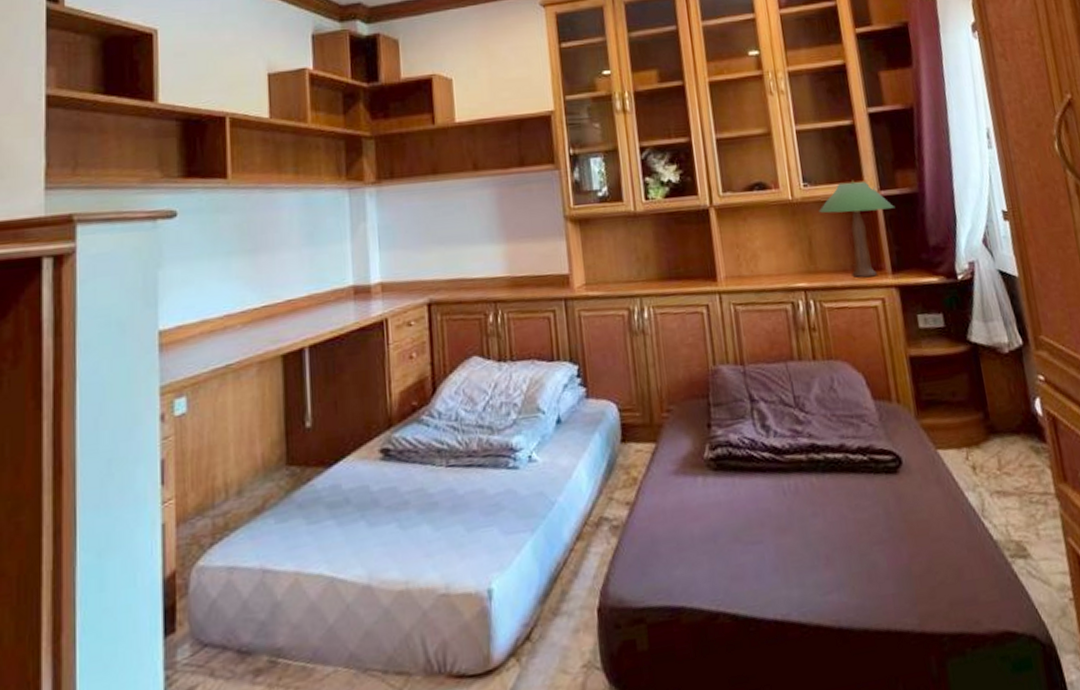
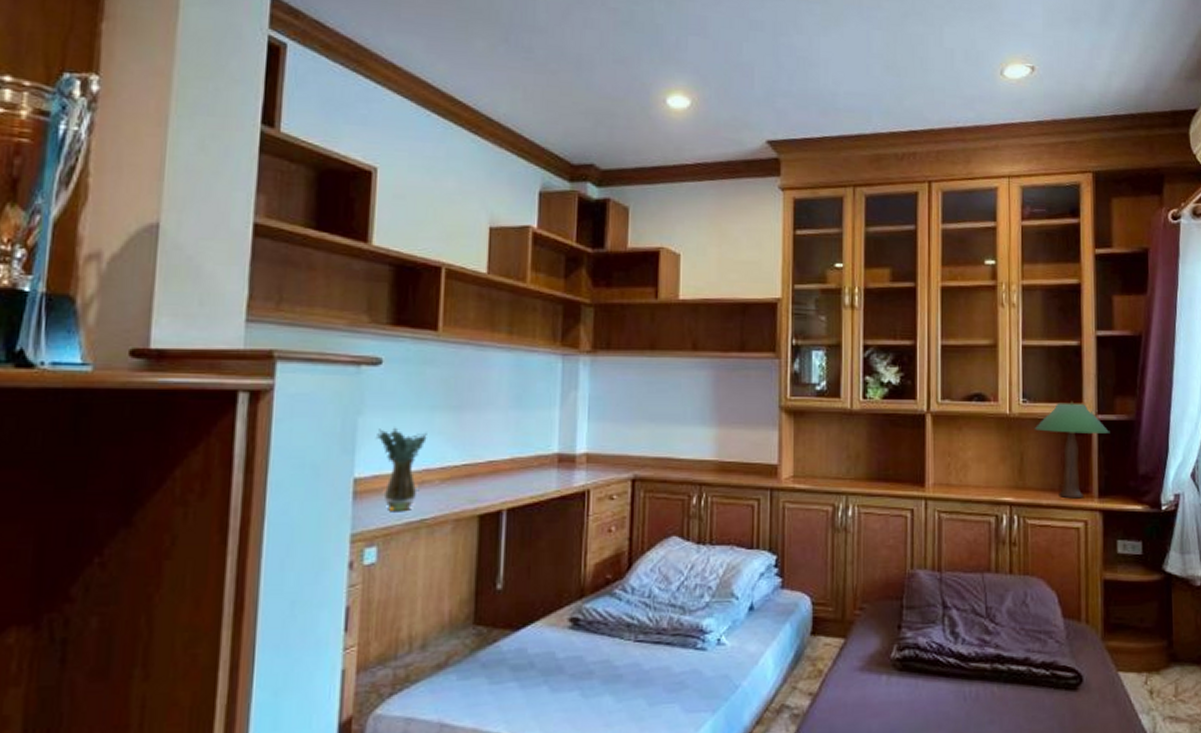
vase: none [176,276,226,360] -> present [375,427,427,512]

